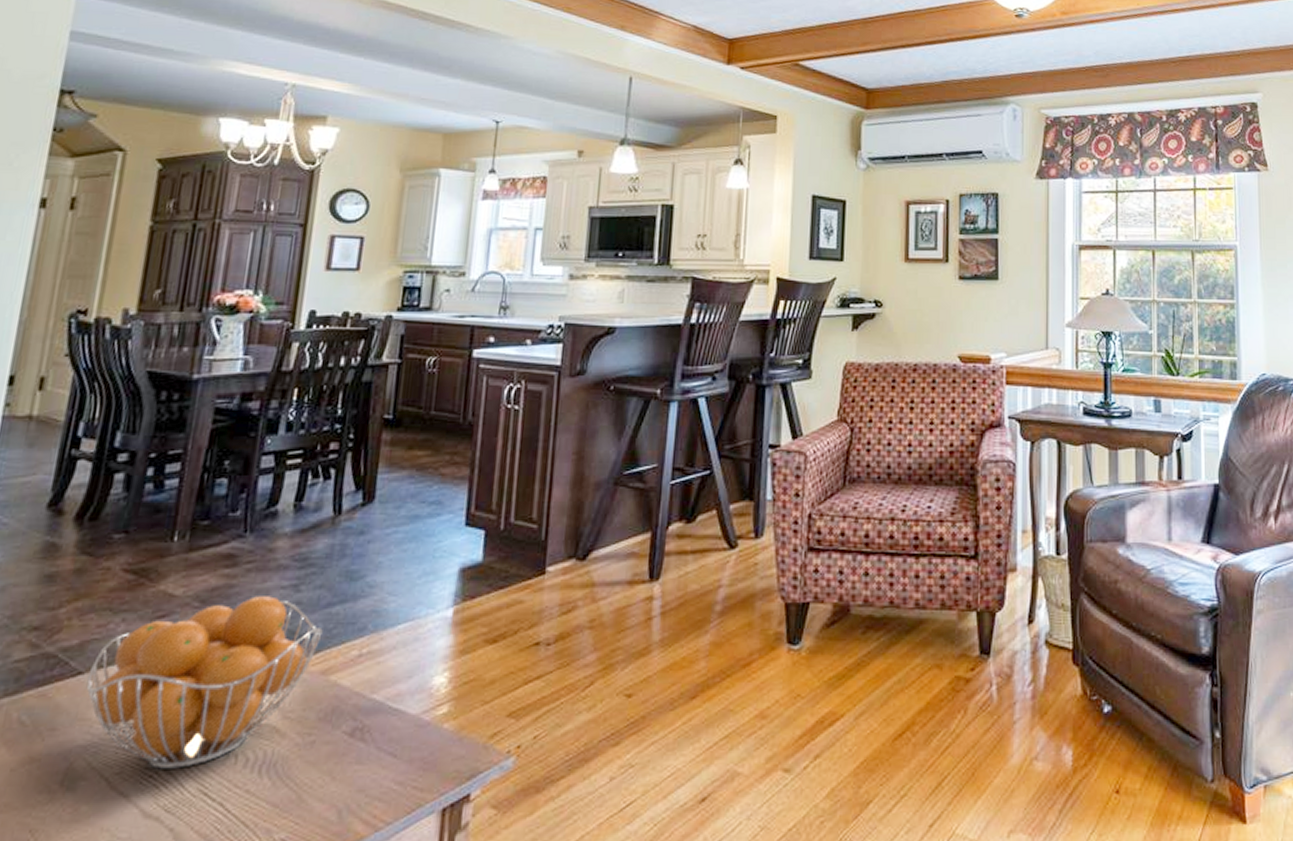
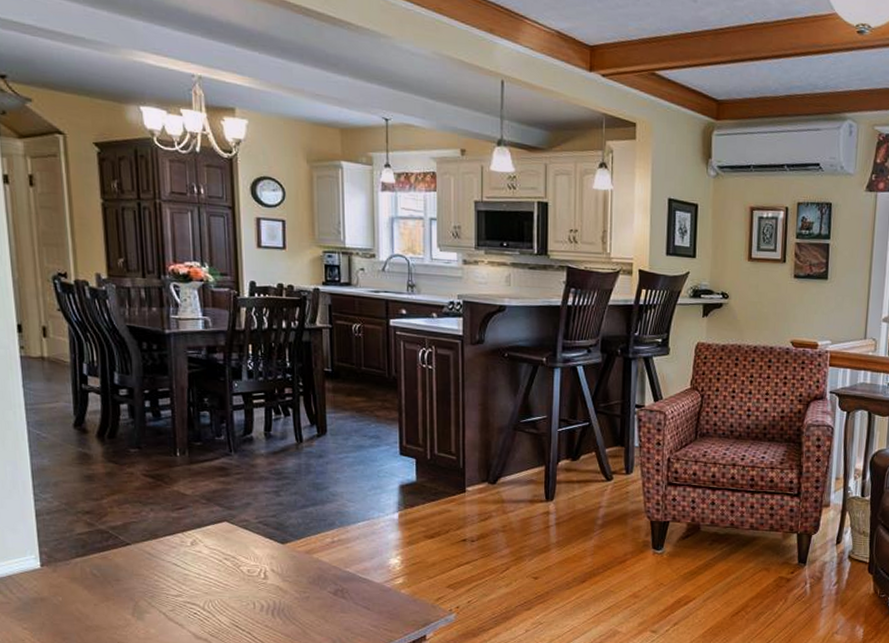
fruit basket: present [86,596,323,769] -> none [134,498,302,609]

